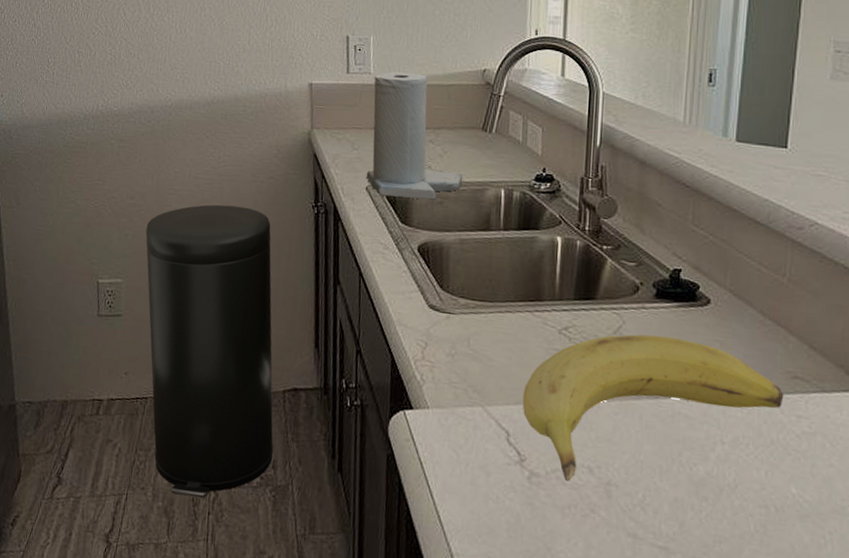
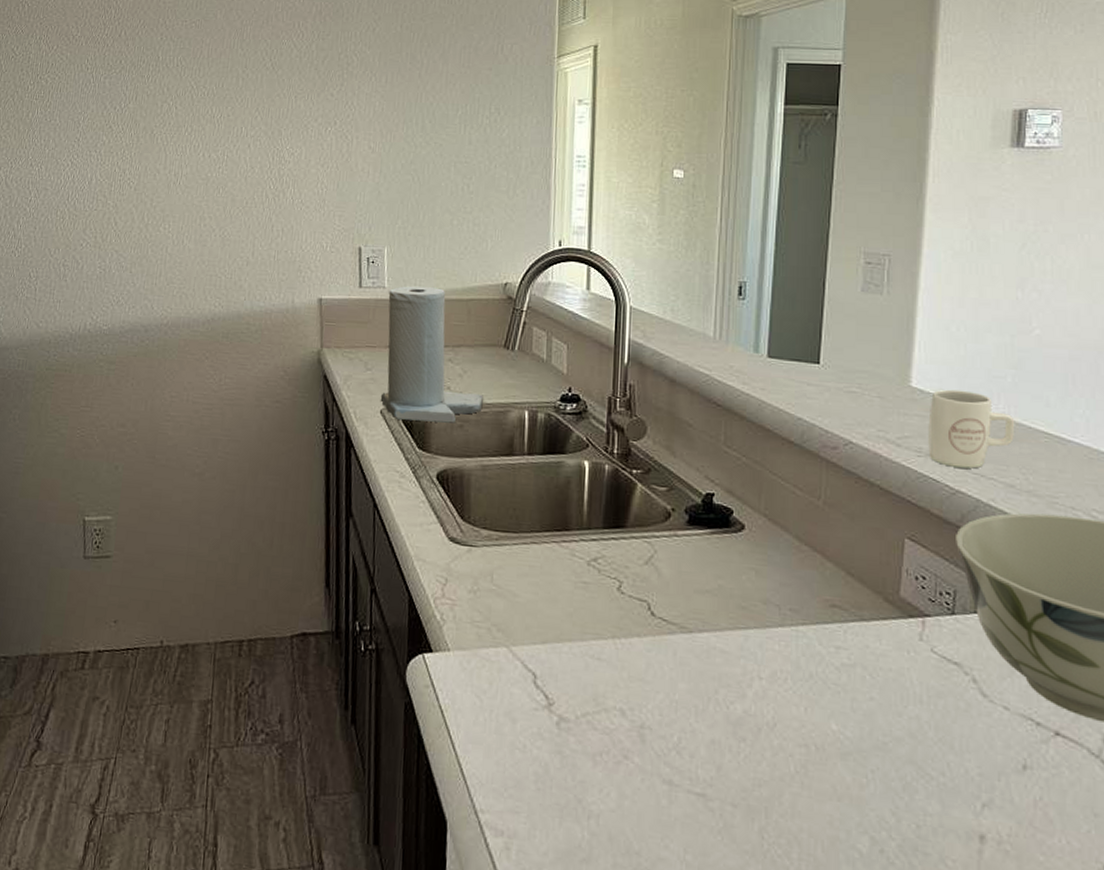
pedal bin: present [145,204,274,498] -> none [138,431,281,760]
fruit: present [522,334,784,482] -> none [549,564,822,727]

